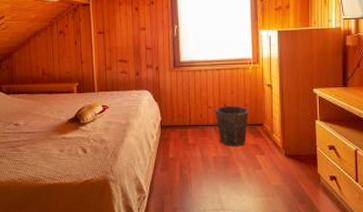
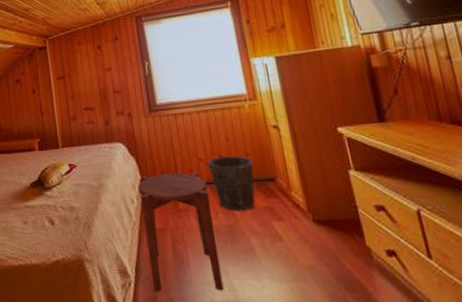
side table: none [158,116,214,203] -> present [138,172,224,291]

